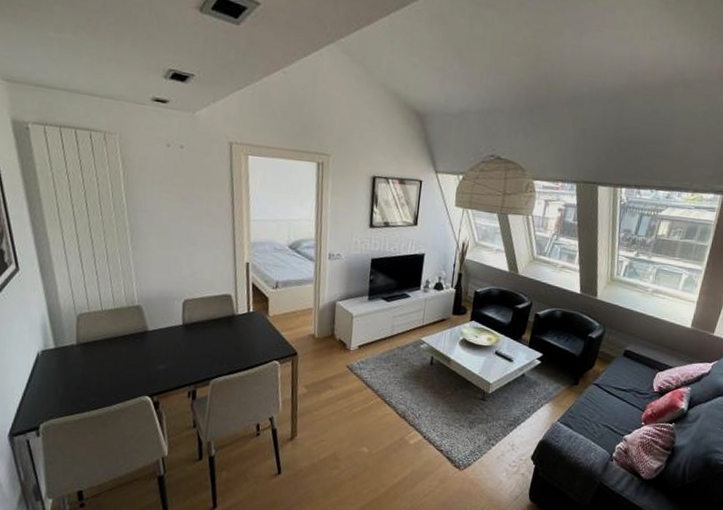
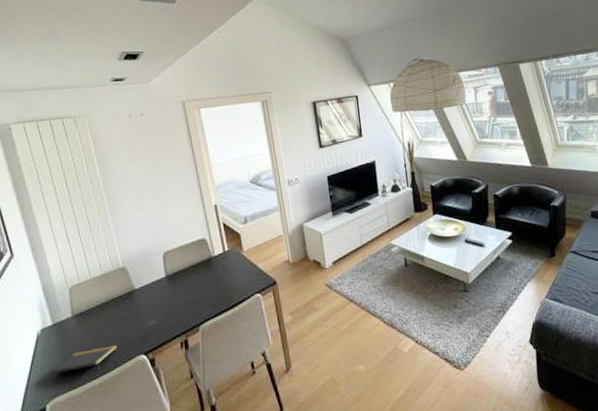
notepad: none [48,380,121,399] -> present [51,345,117,375]

